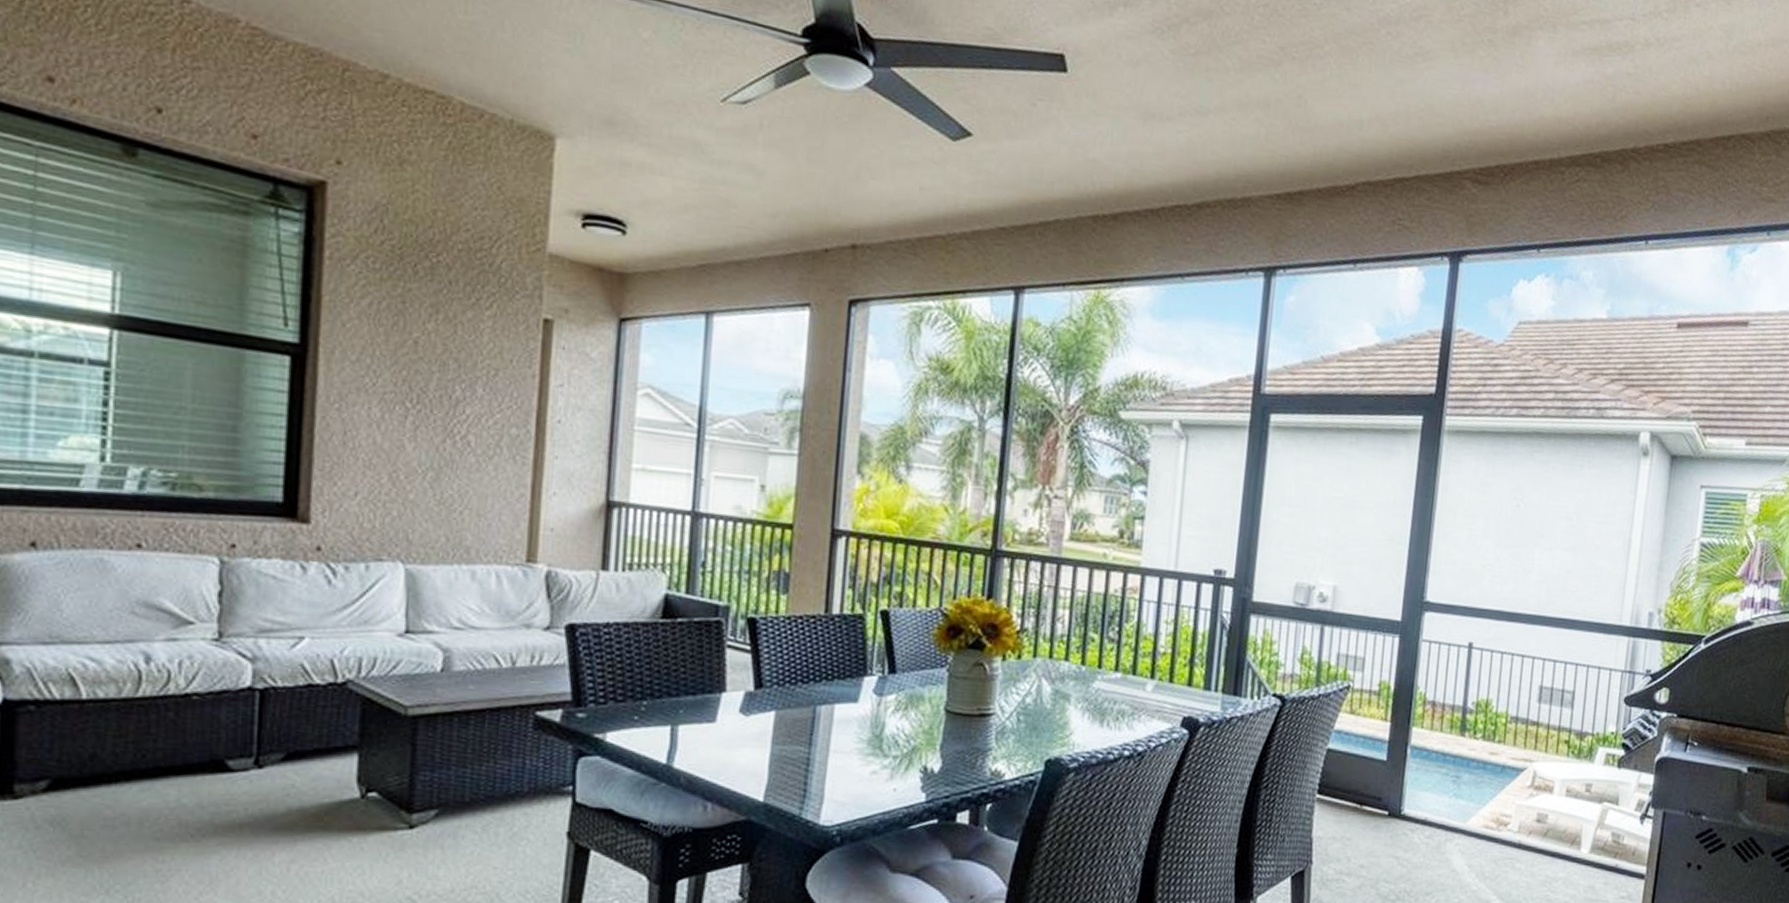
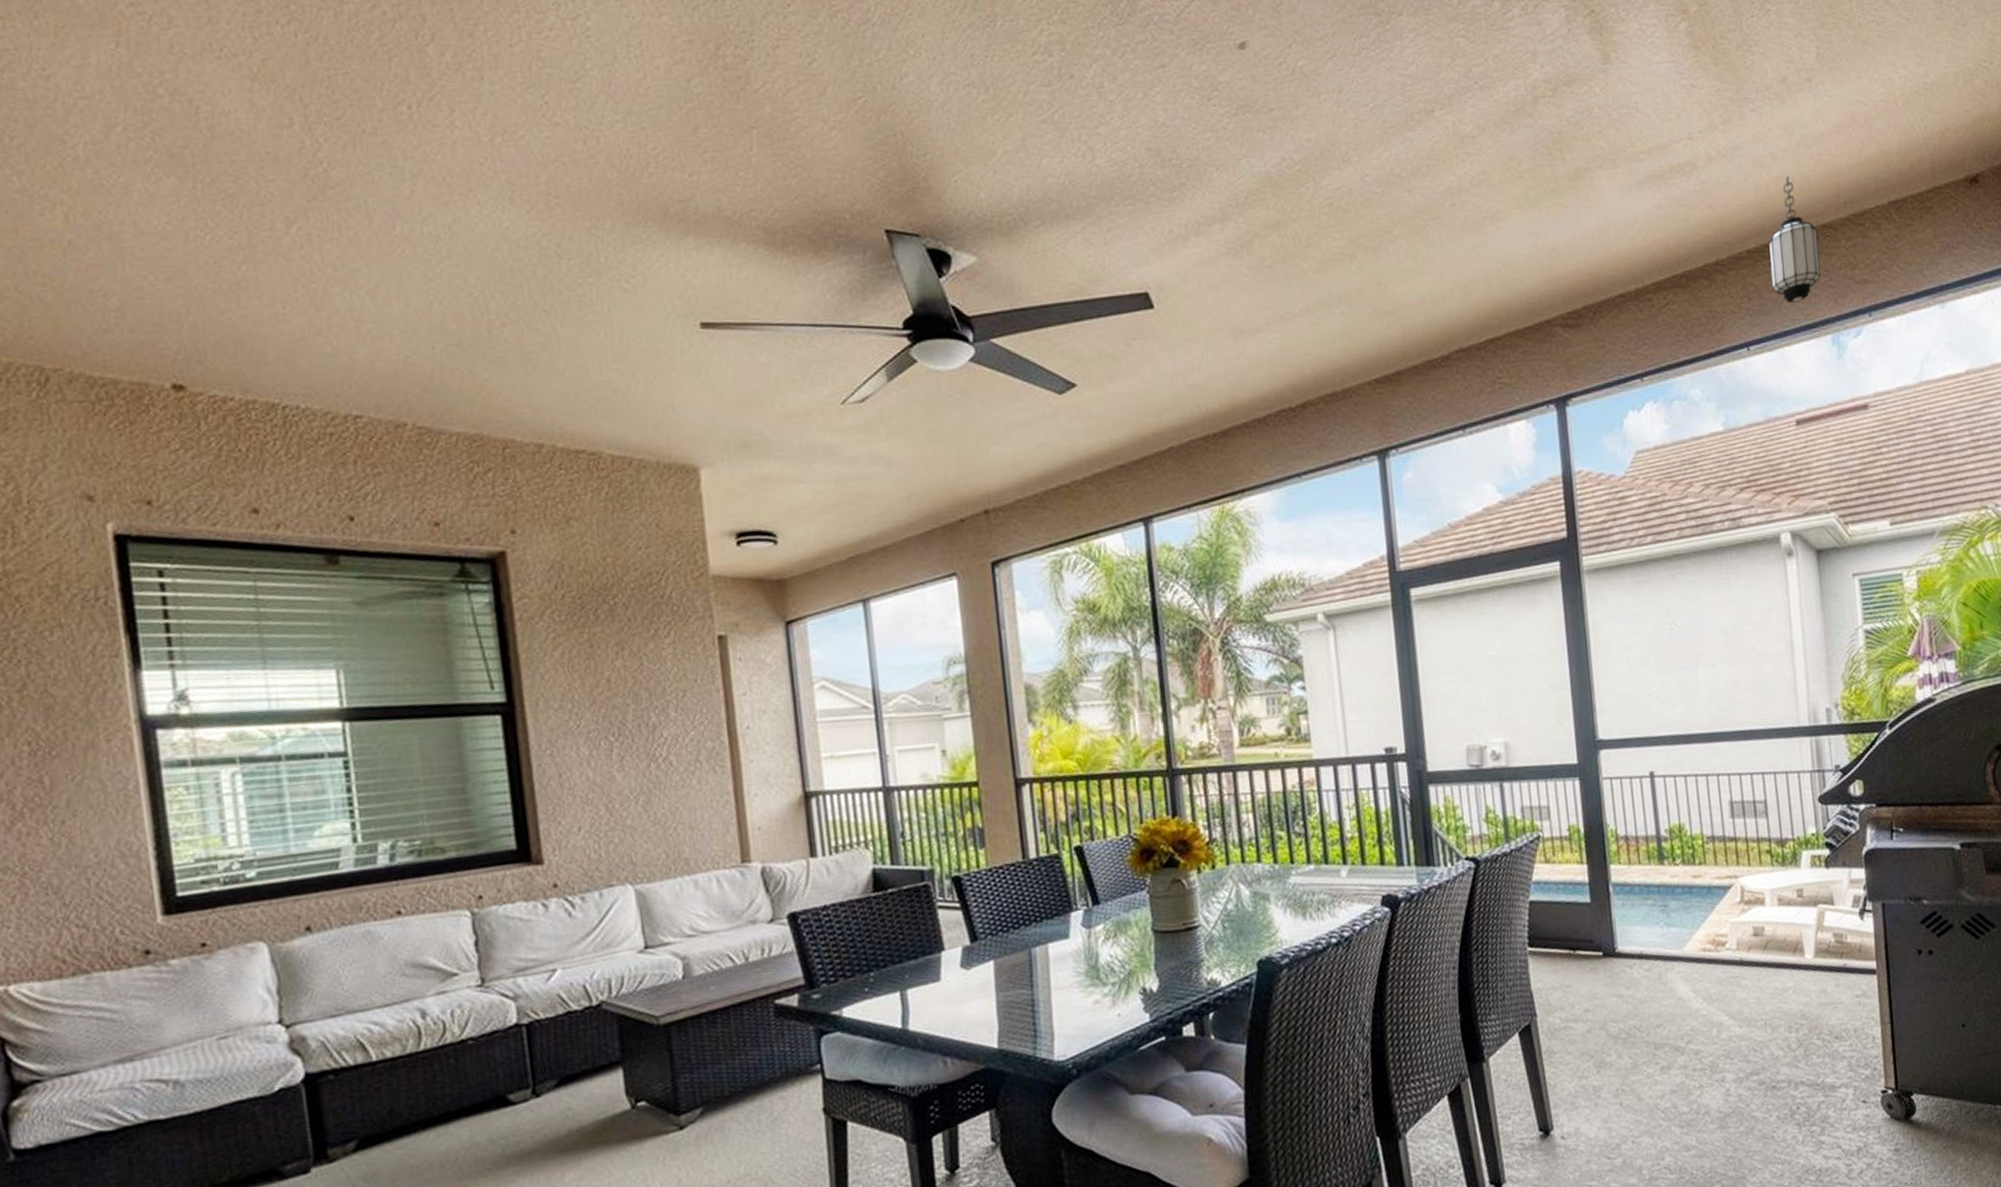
hanging lantern: none [1681,76,1736,207] -> present [1768,174,1821,303]

